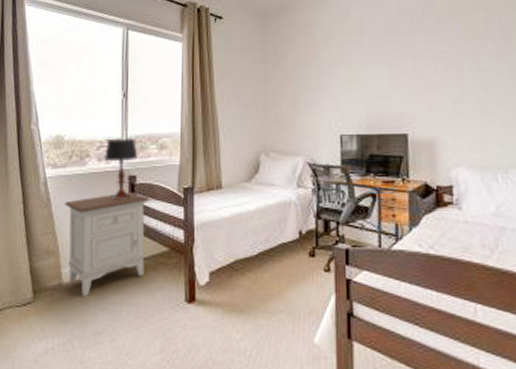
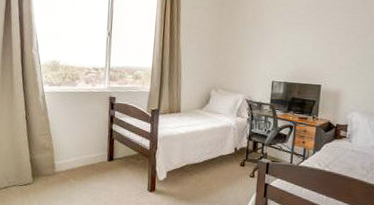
nightstand: present [64,192,150,298] -> none [58,109,126,183]
table lamp: present [104,138,138,200] -> none [91,66,118,115]

